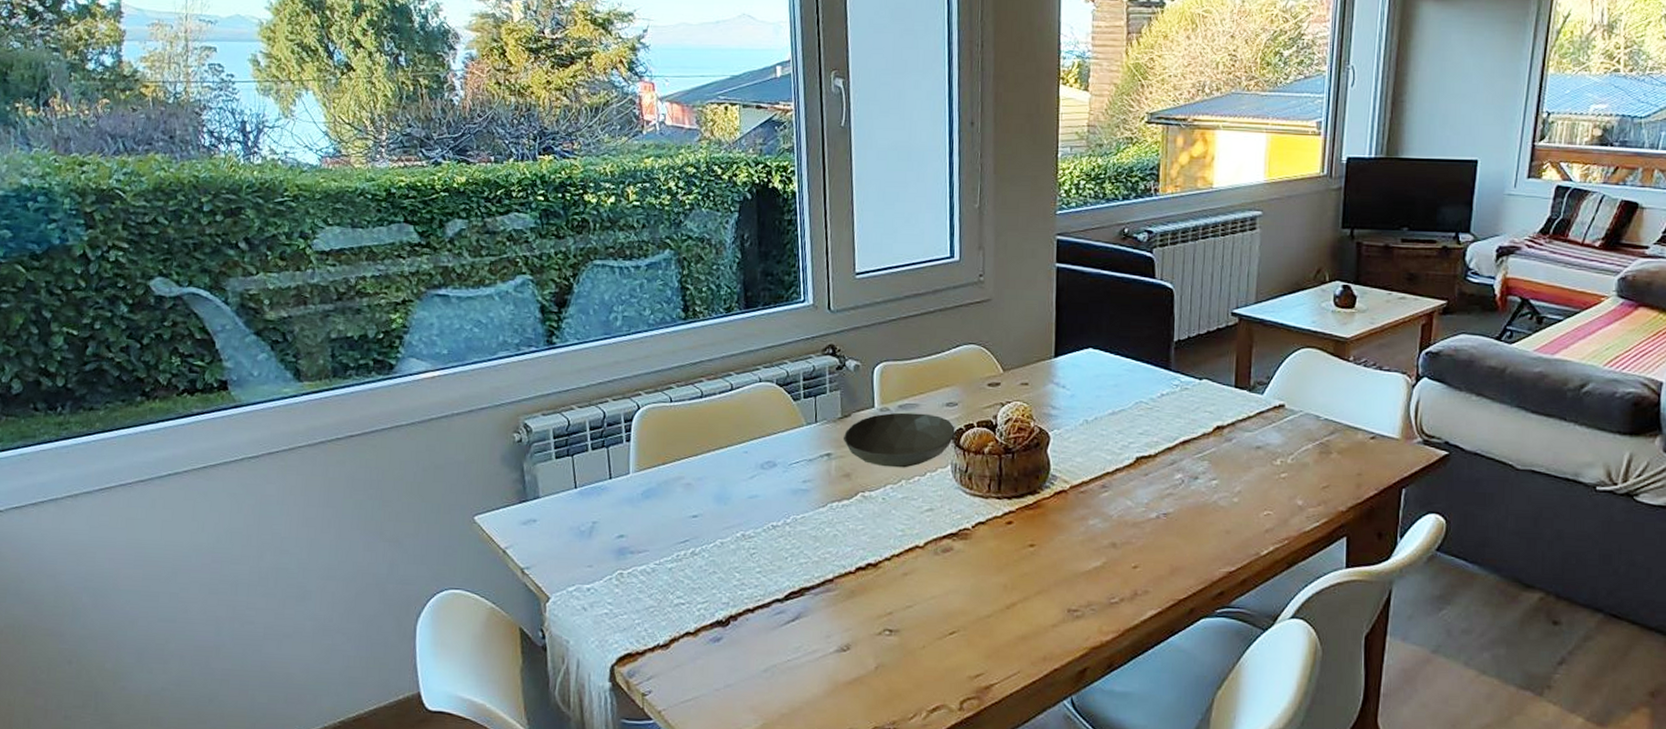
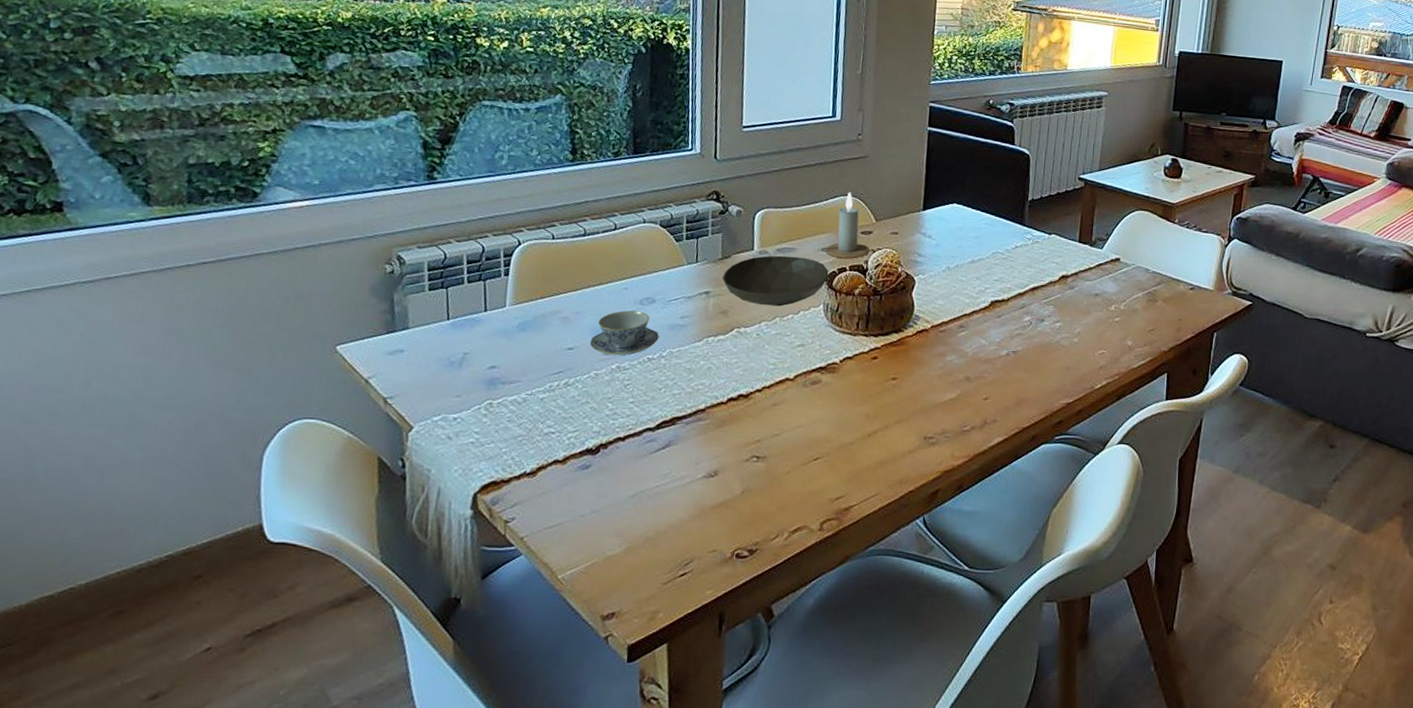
teacup: none [713,475,782,524] -> present [589,310,659,356]
candle: none [950,340,999,414] -> present [825,192,870,259]

